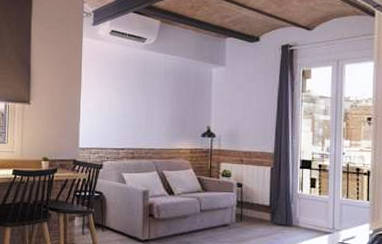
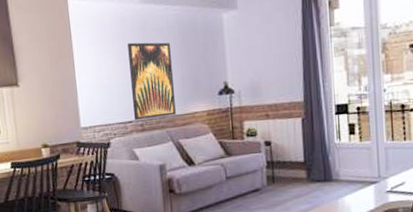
wall art: none [127,81,166,149] -> present [127,42,176,121]

